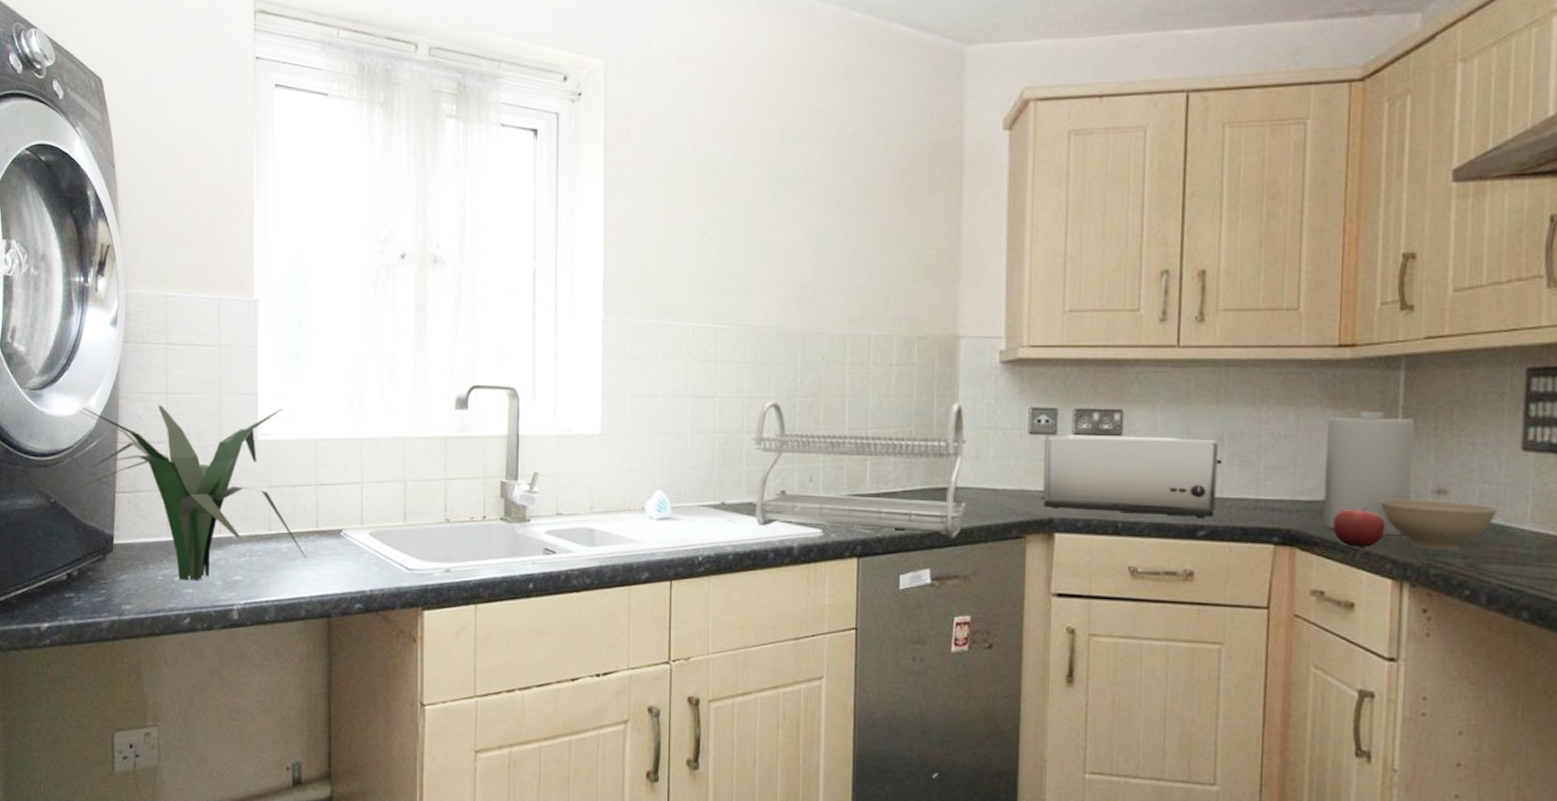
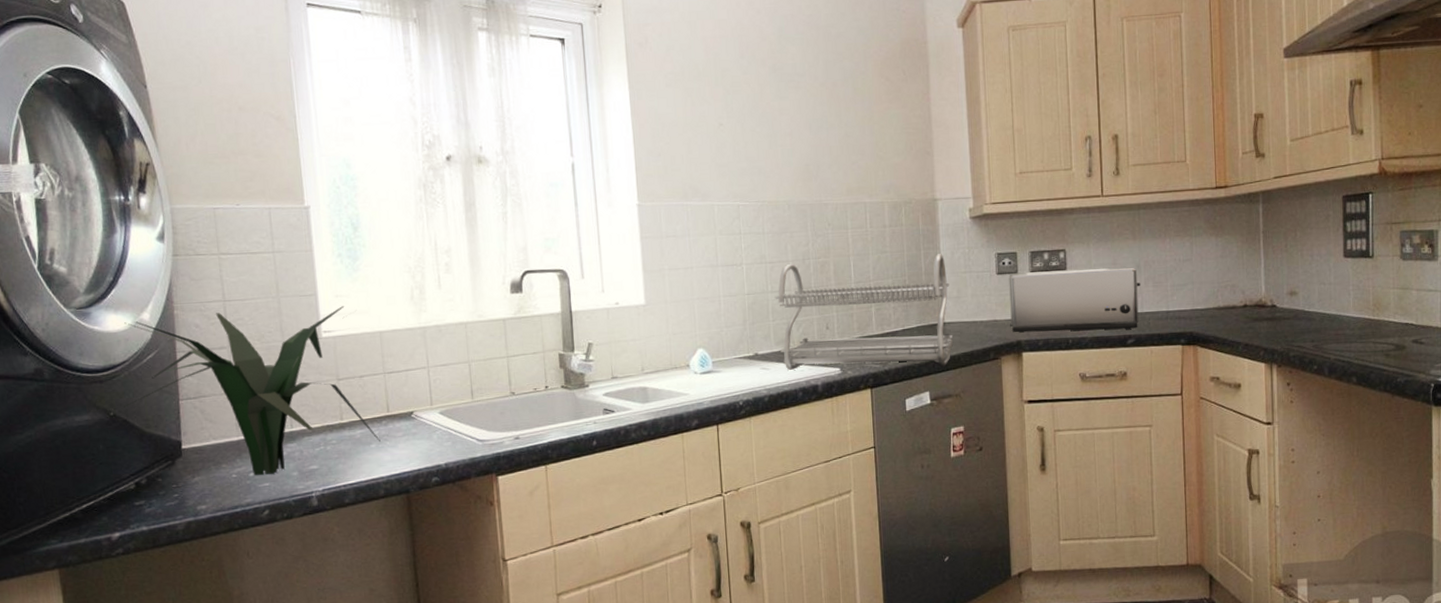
paper towel holder: present [1322,412,1415,535] -> none [1212,236,1273,330]
fruit: present [1332,506,1386,547] -> none [1221,309,1258,341]
bowl: present [1379,499,1498,550] -> none [1252,300,1331,338]

